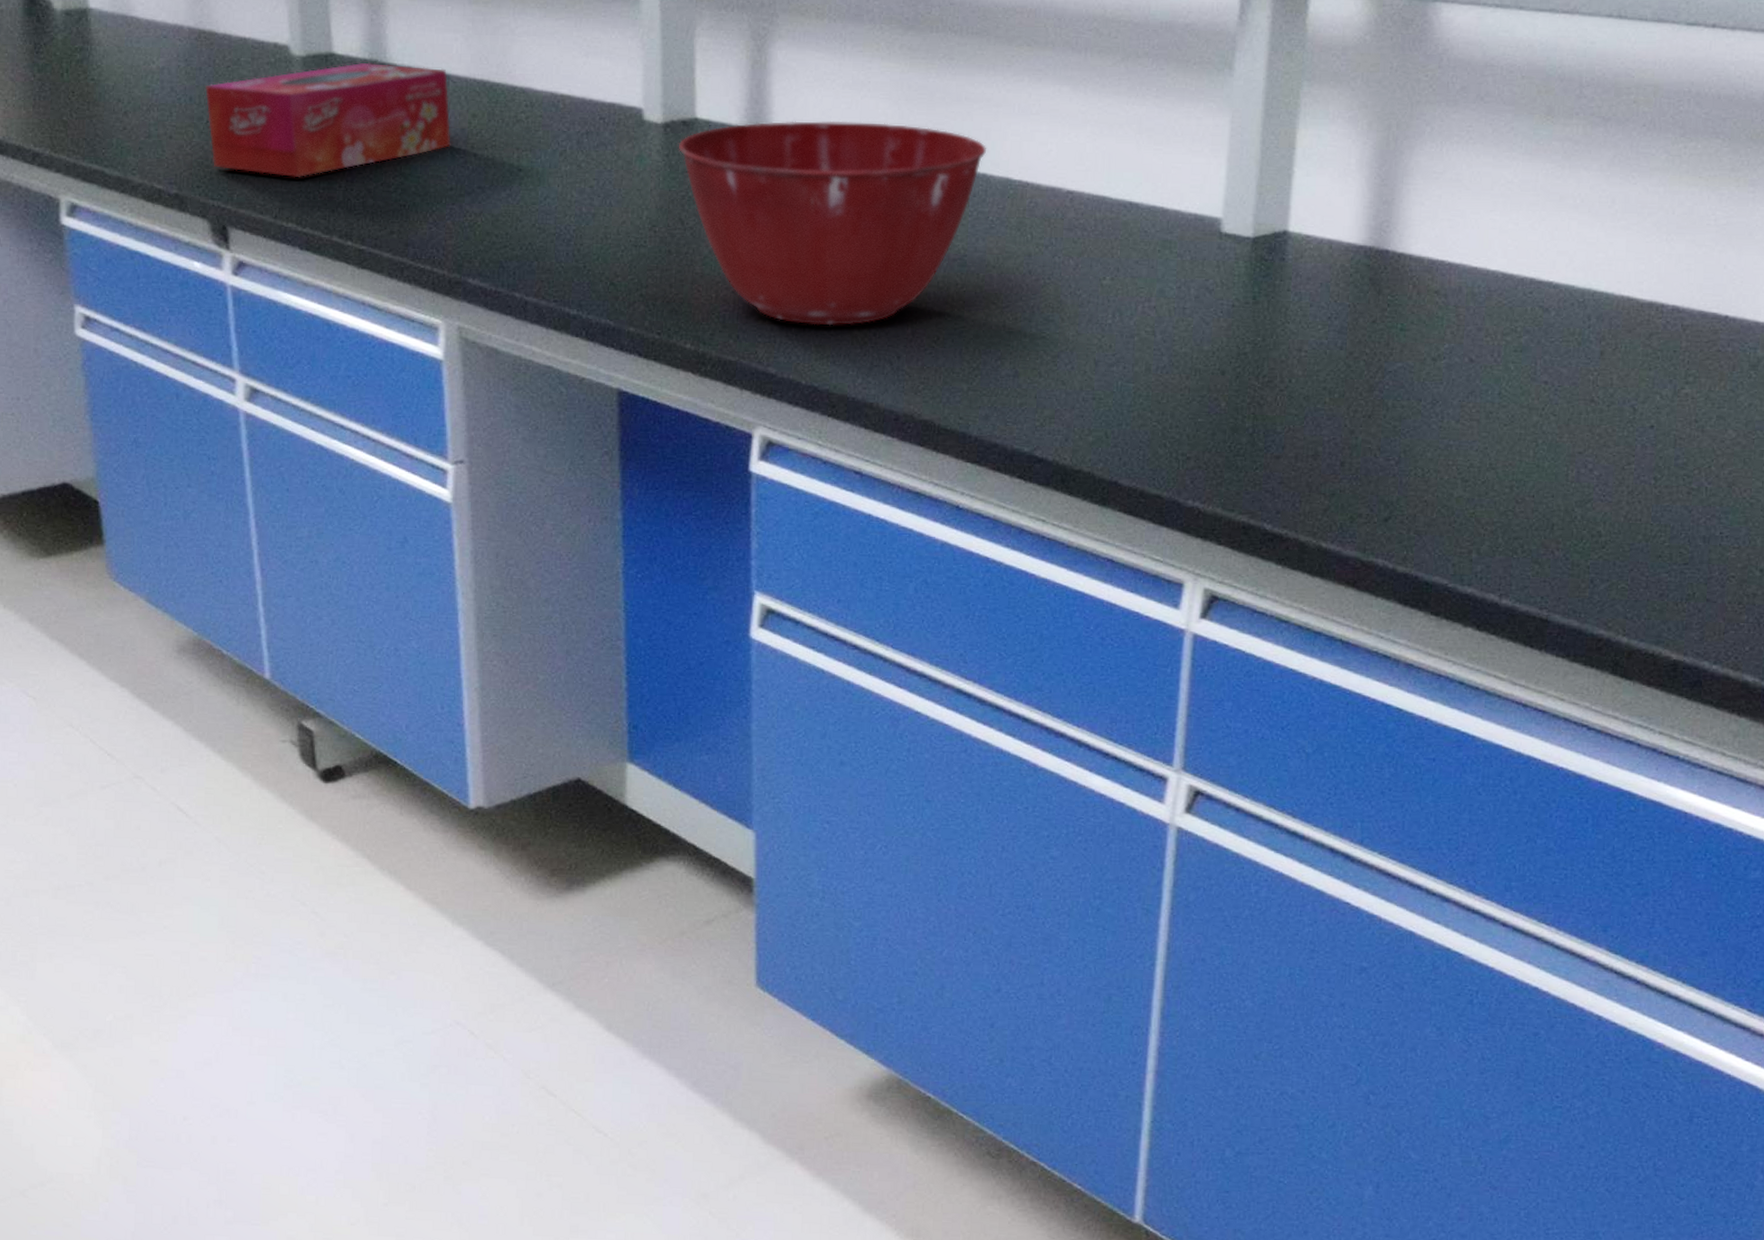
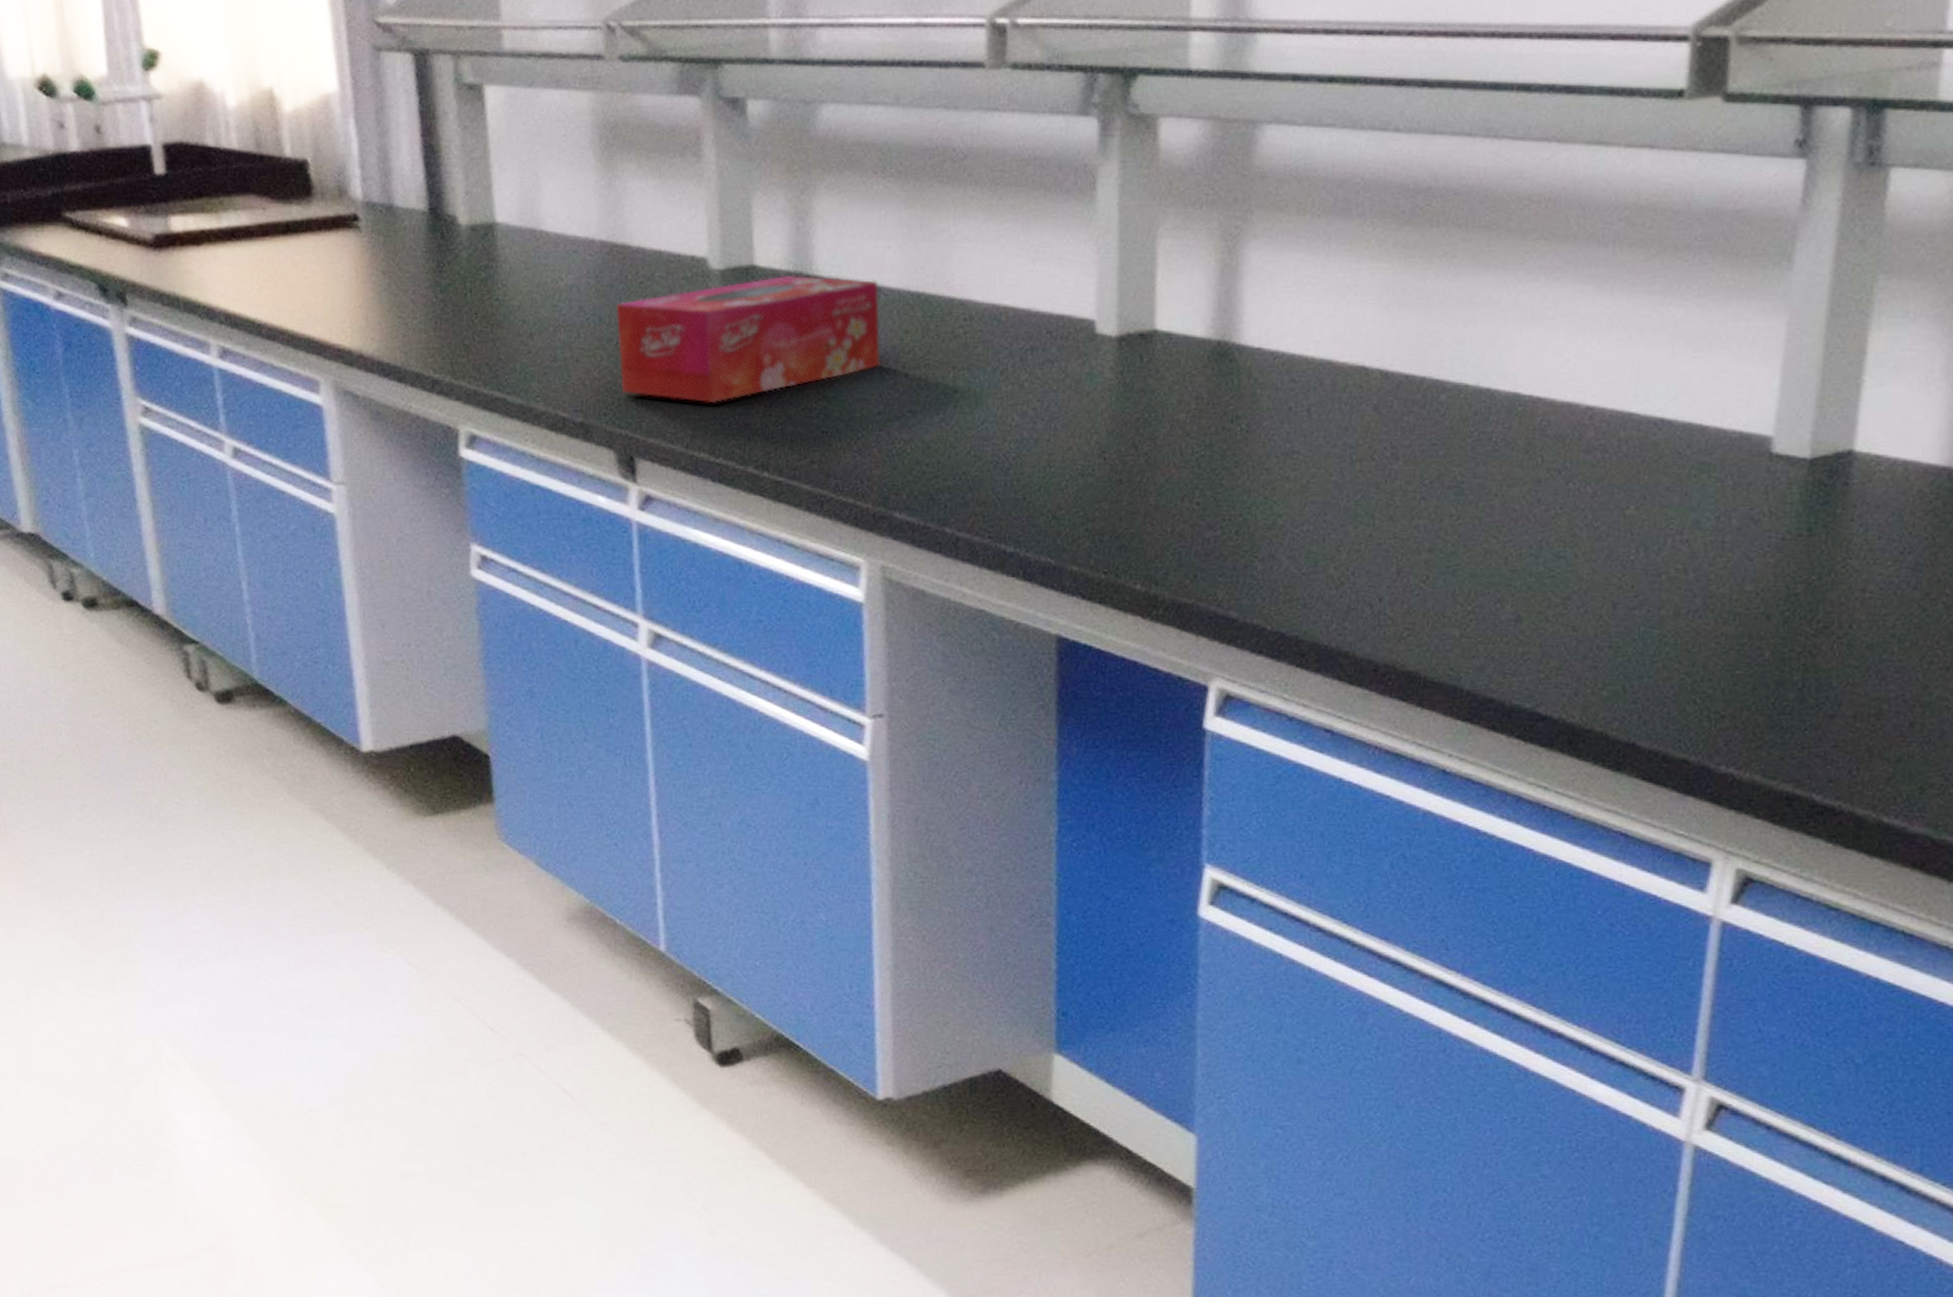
mixing bowl: present [678,121,987,326] -> none [1134,331,1493,564]

